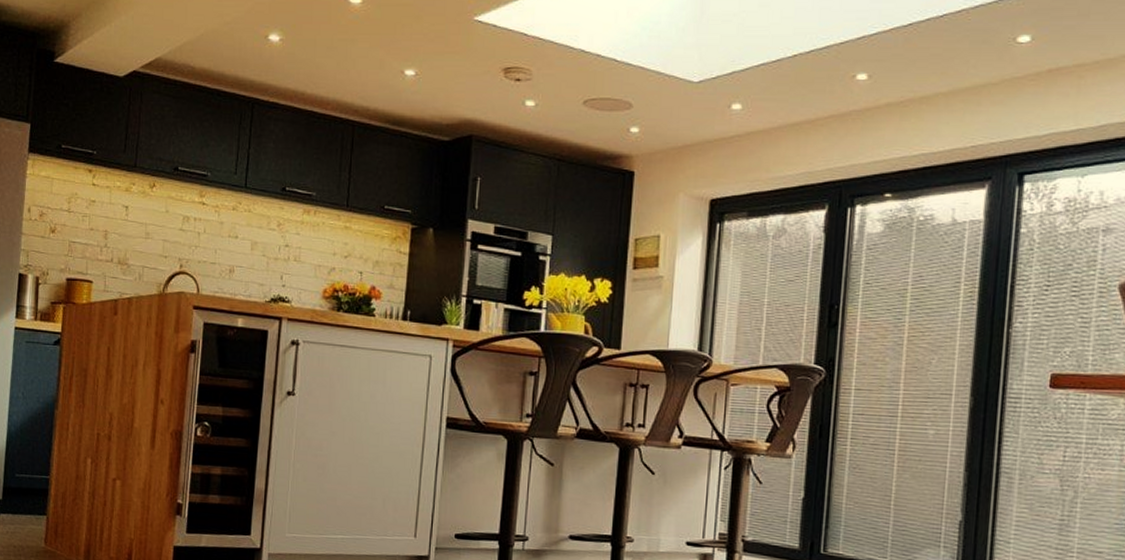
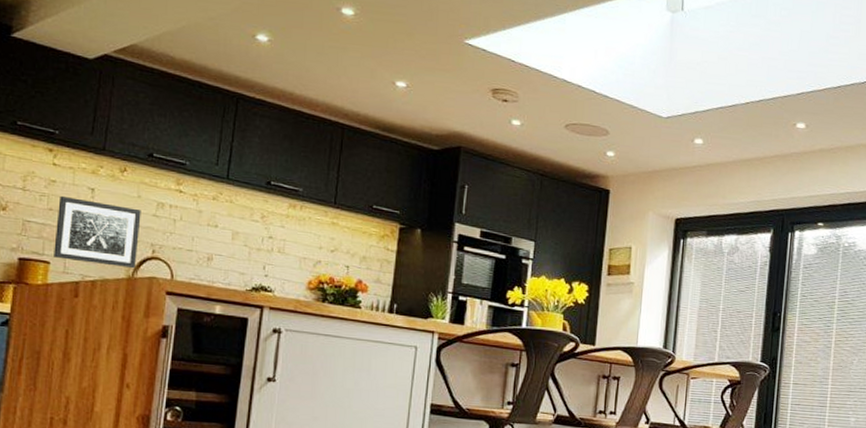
wall art: none [96,215,169,284] -> present [54,195,141,269]

